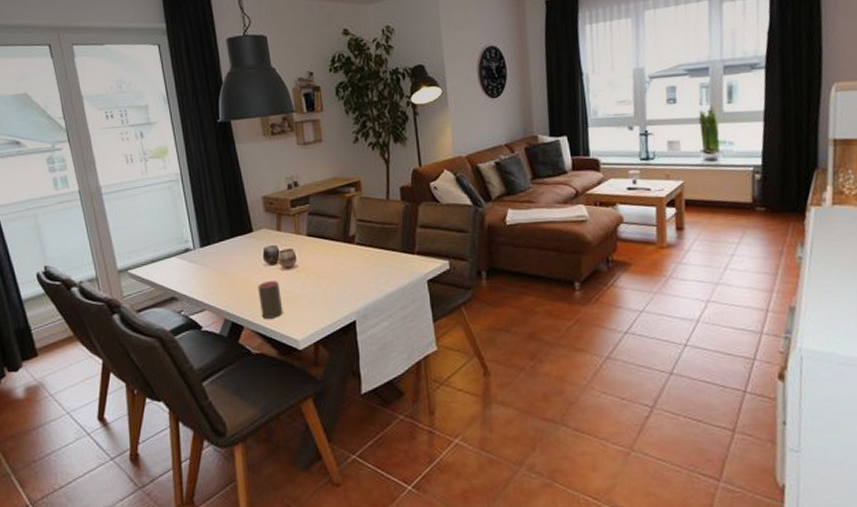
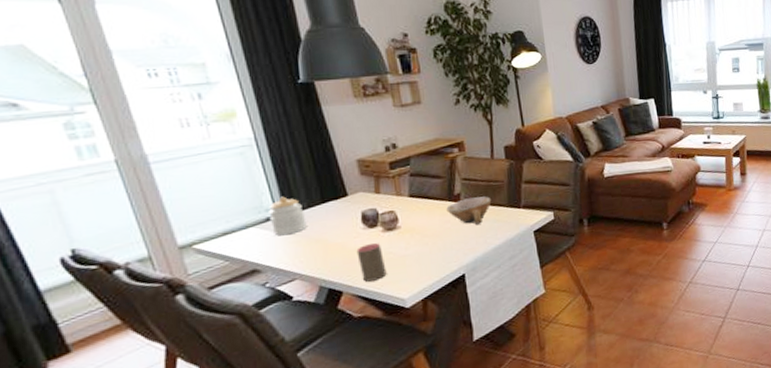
jar: none [187,229,217,267] -> present [268,196,307,236]
bowl: none [341,239,386,269] -> present [446,196,492,224]

